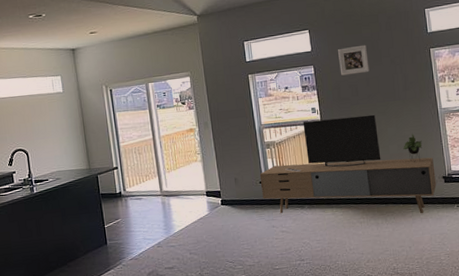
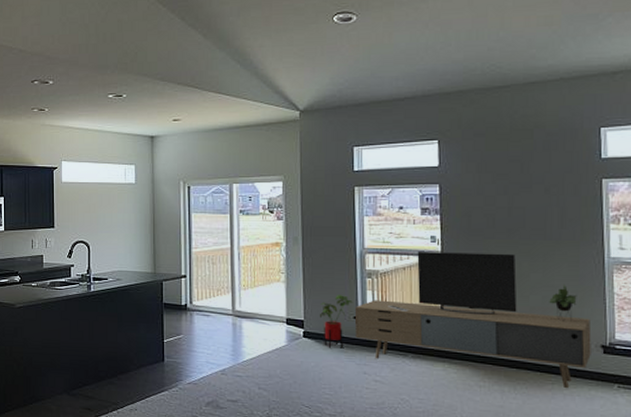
house plant: none [232,165,258,211] -> present [319,295,353,348]
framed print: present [338,44,370,76] -> none [474,165,514,201]

